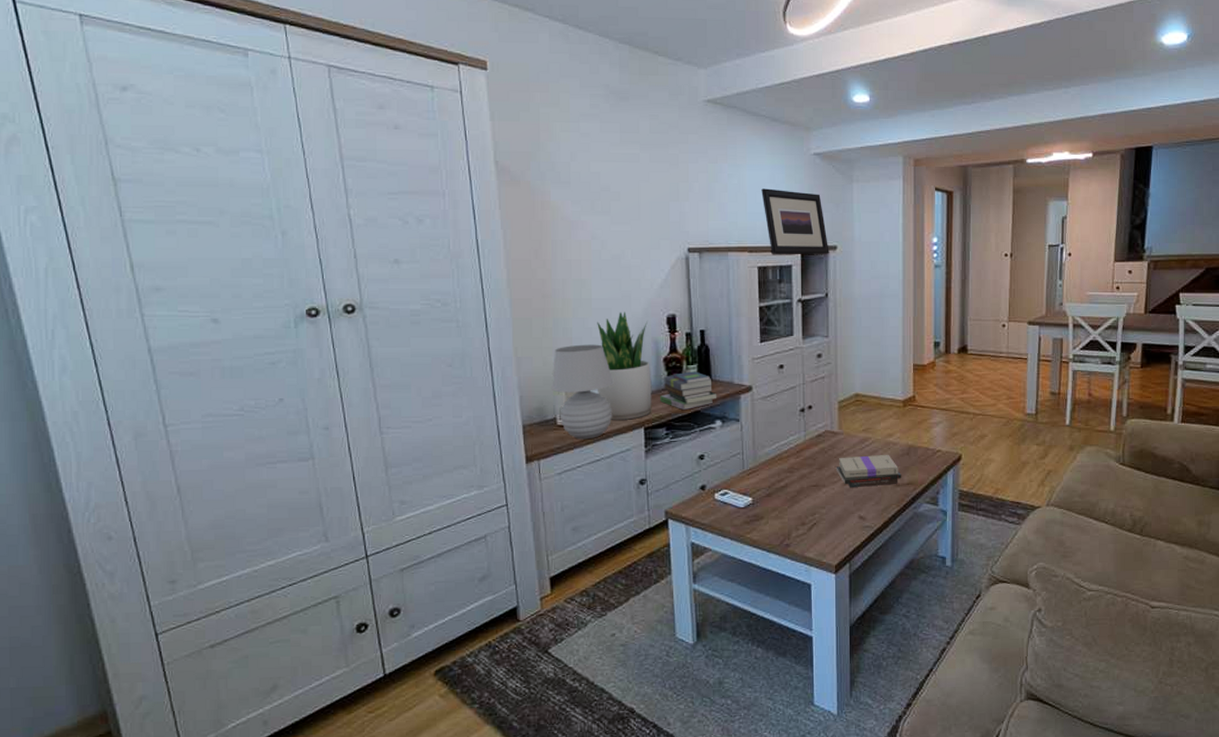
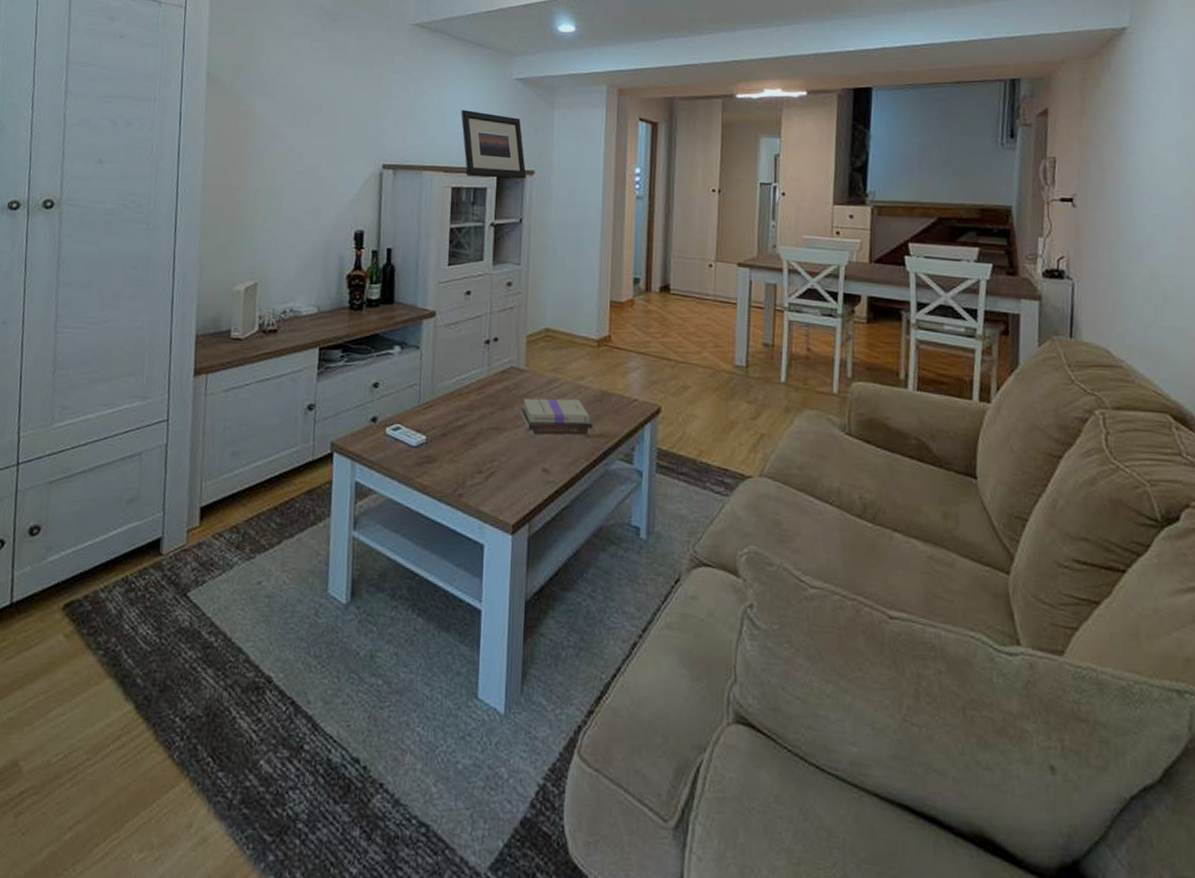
table lamp: present [552,344,614,440] -> none [230,254,294,356]
planter: present [597,311,652,420] -> none [276,224,335,338]
books: present [659,371,717,410] -> none [338,291,399,332]

